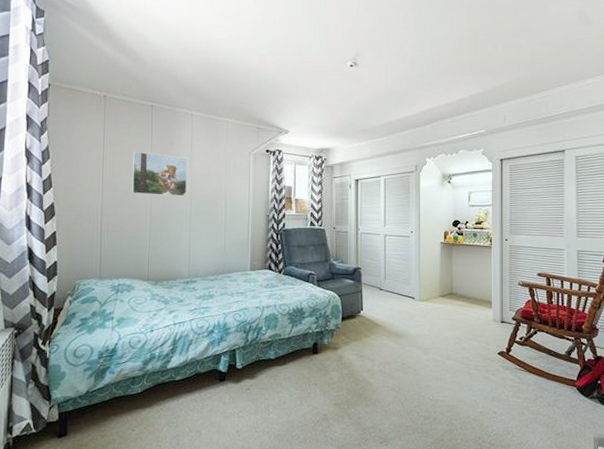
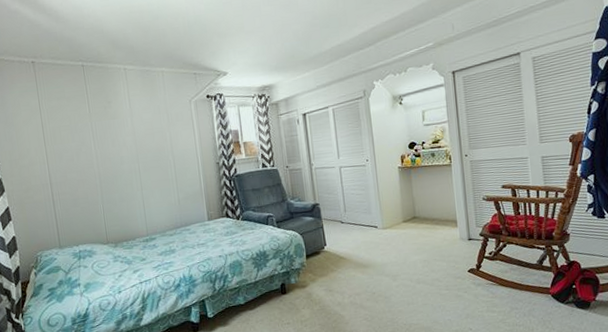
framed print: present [132,151,187,197] -> none [72,114,132,159]

